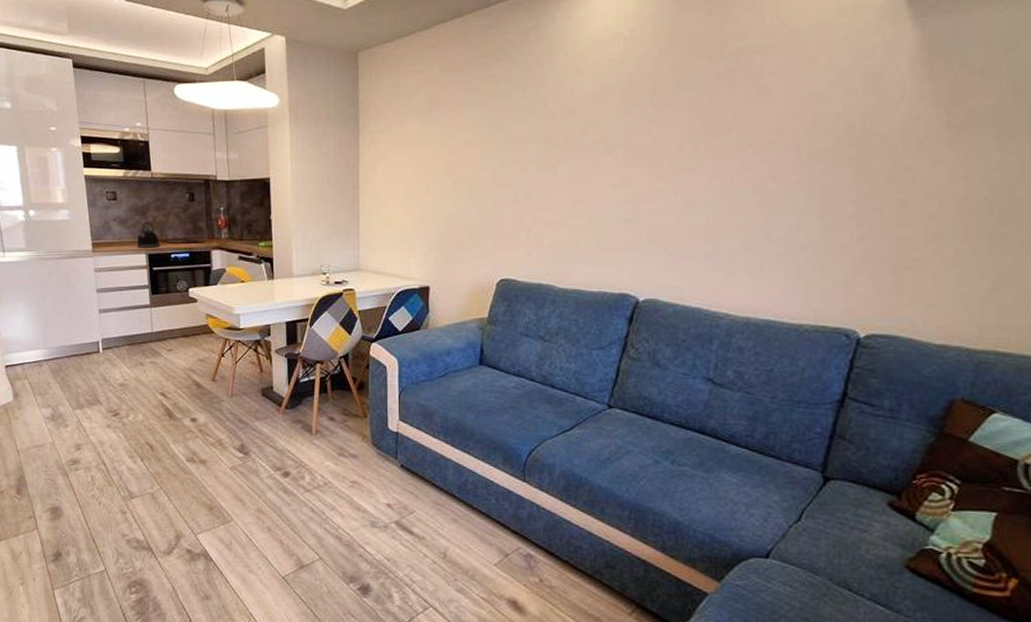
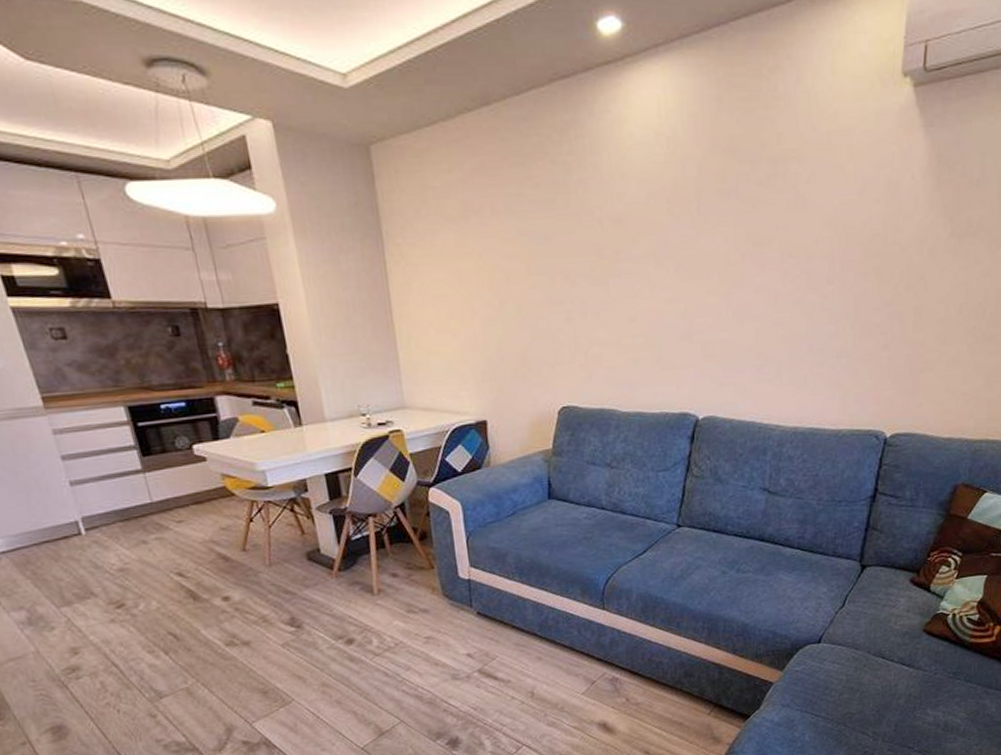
kettle: present [137,222,160,249] -> none [107,365,143,401]

